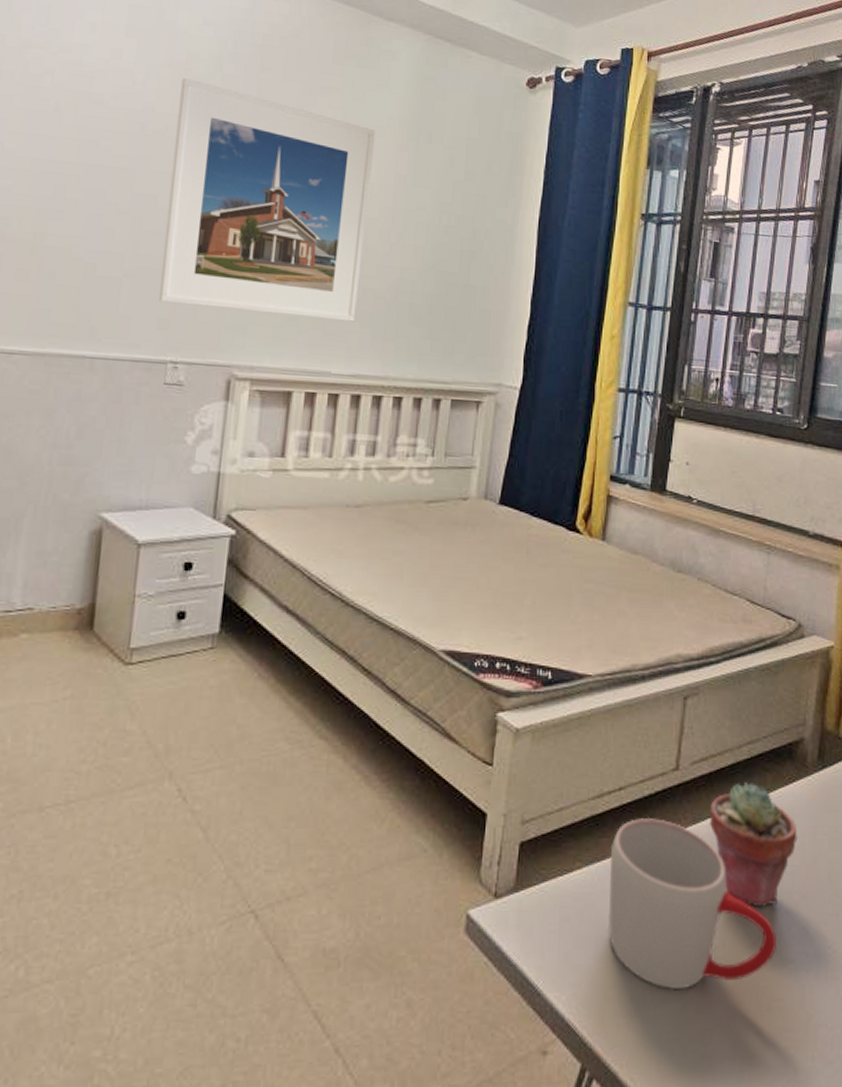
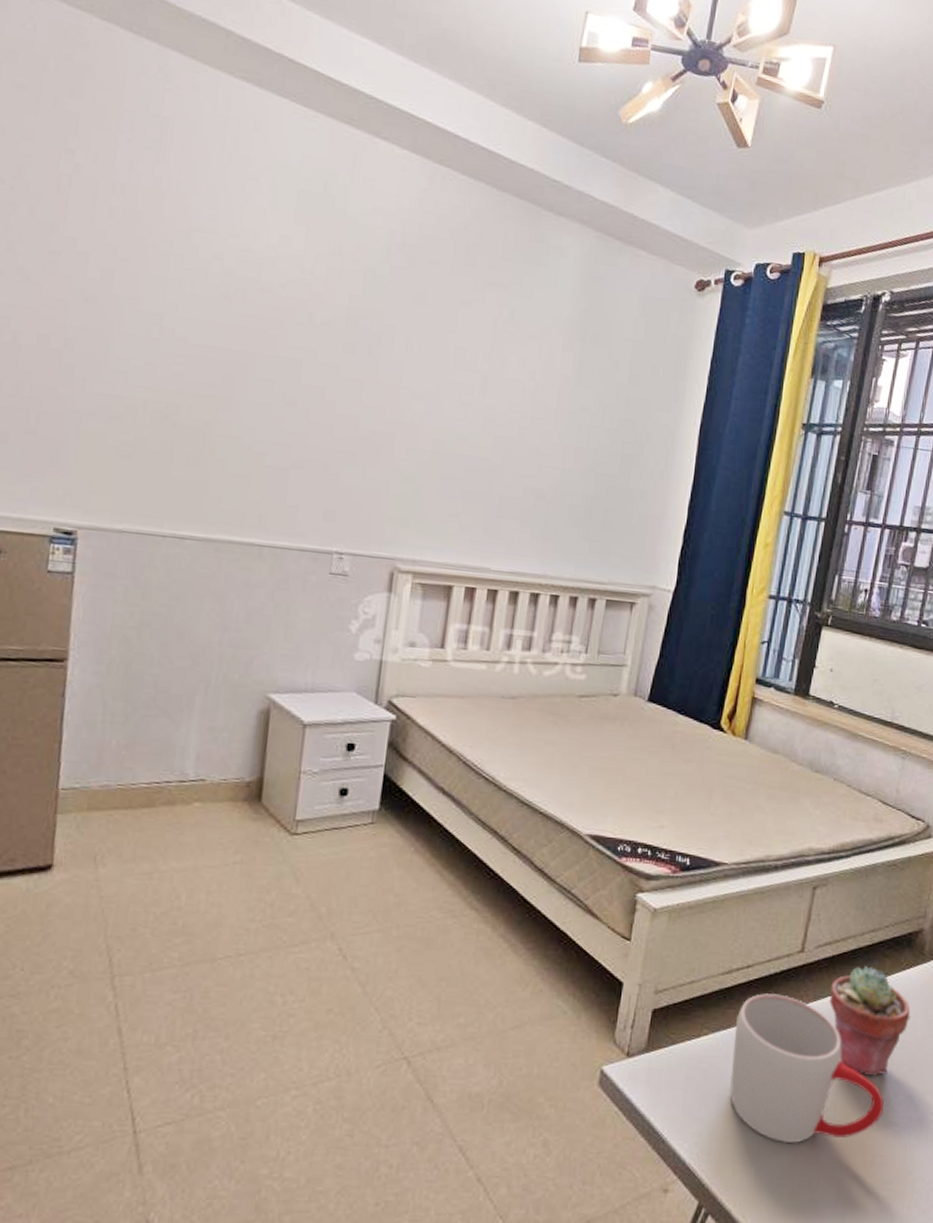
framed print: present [159,77,376,322] -> none [325,267,542,520]

